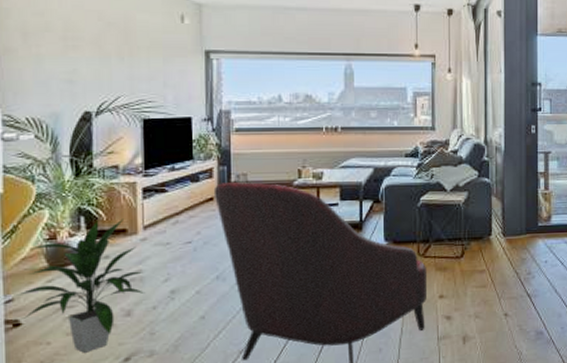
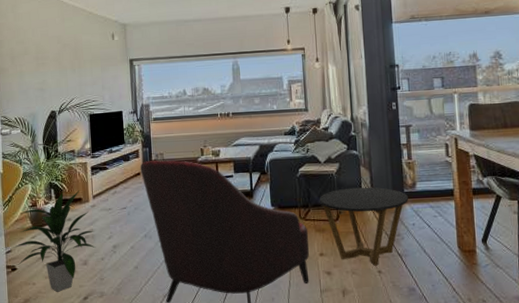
side table: none [442,219,543,308] -> present [319,187,409,266]

